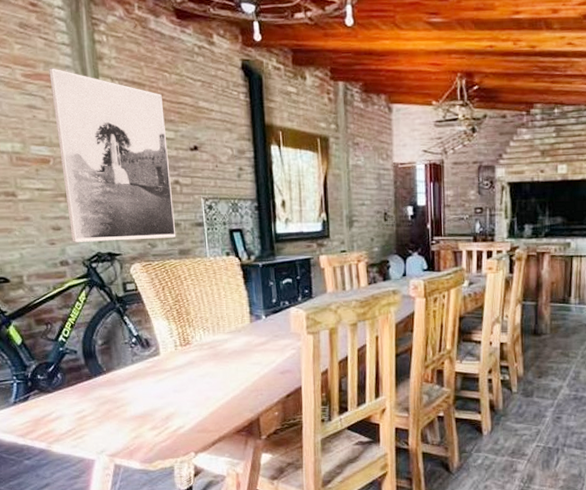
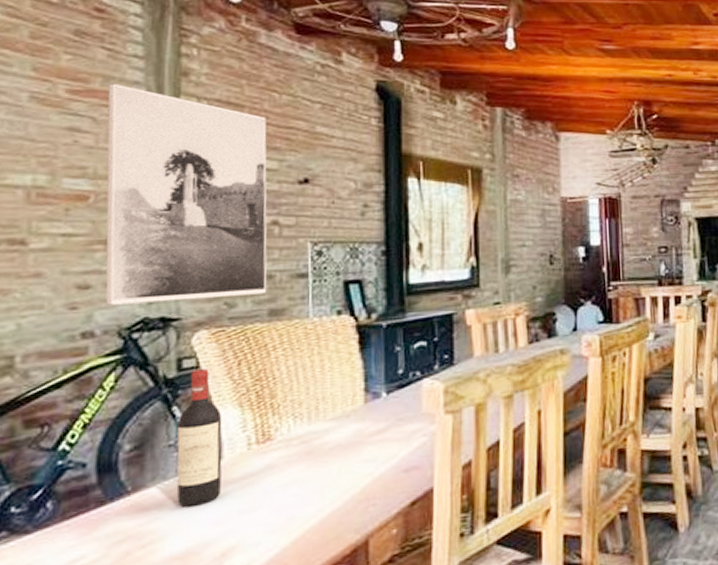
wine bottle: none [129,291,161,385] -> present [176,369,223,507]

